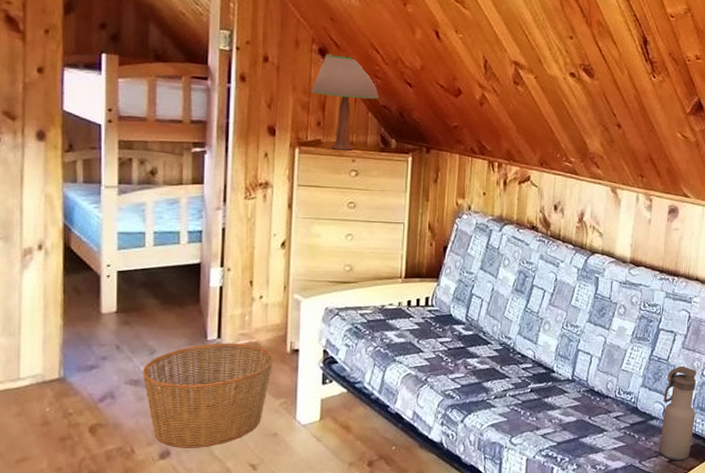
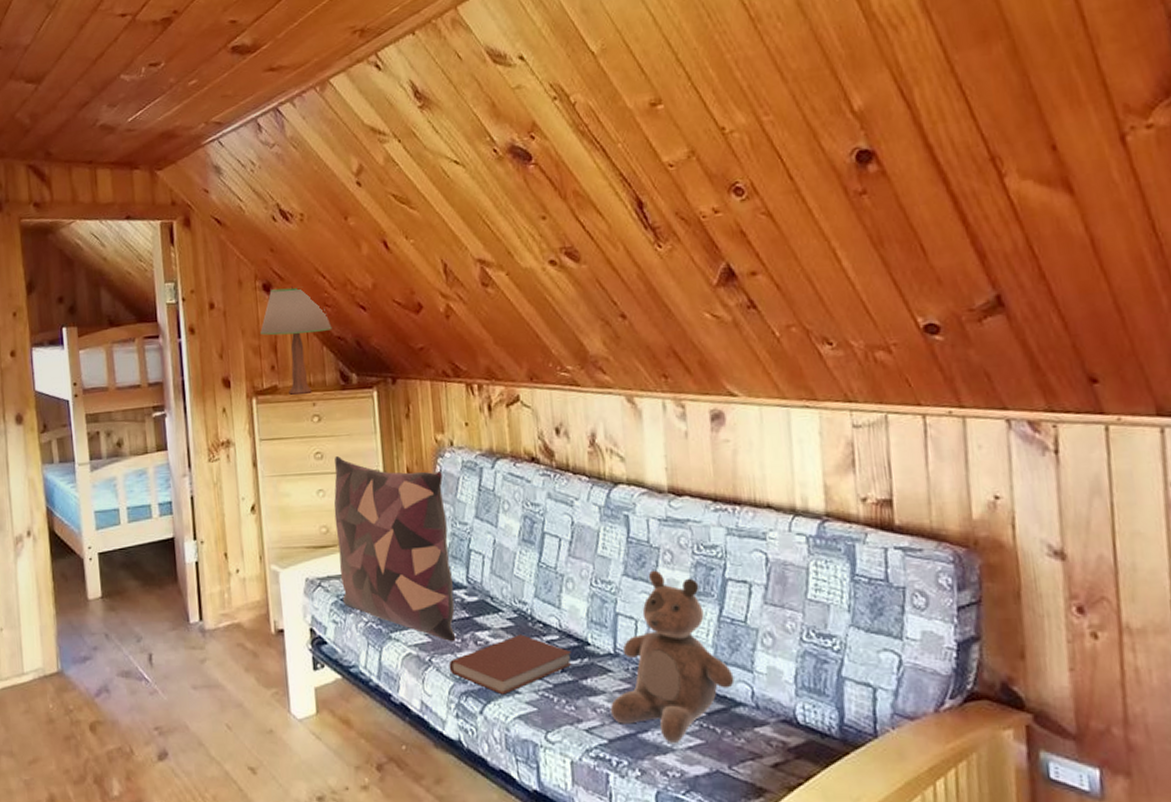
basket: present [142,342,274,448] -> none [131,625,260,748]
pillow: none [356,208,458,366] -> present [334,456,456,642]
book: none [441,362,540,408] -> present [448,634,572,695]
stuffed animal: none [562,319,653,445] -> present [610,570,735,743]
water bottle: present [659,366,697,461] -> none [748,629,804,766]

